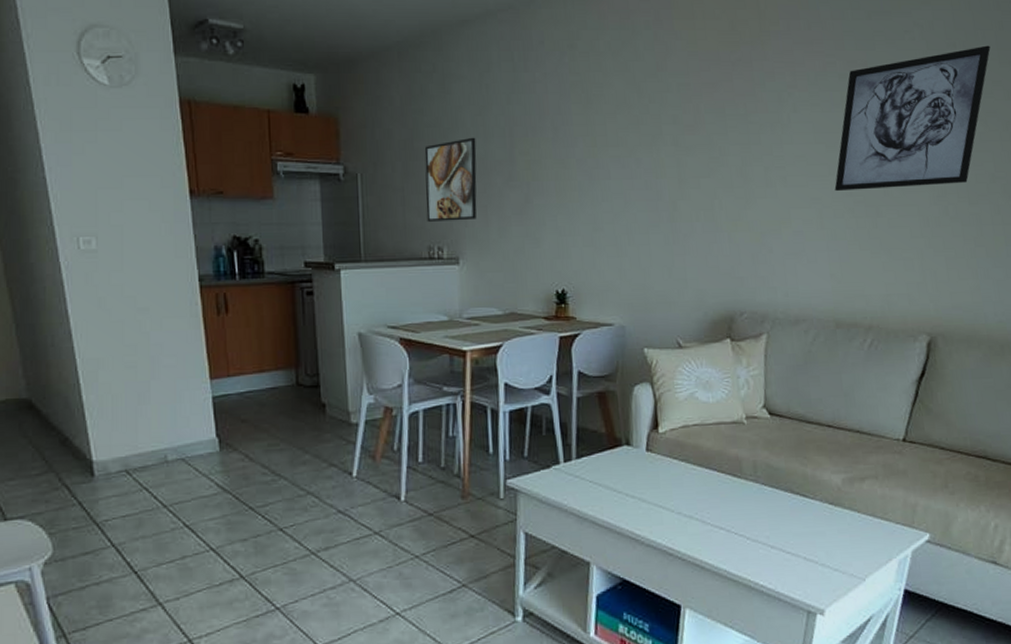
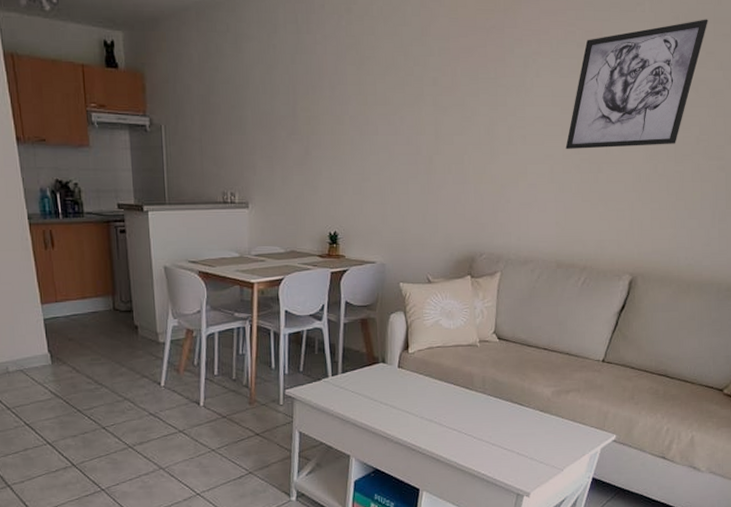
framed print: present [424,137,477,222] -> none [219,94,264,170]

